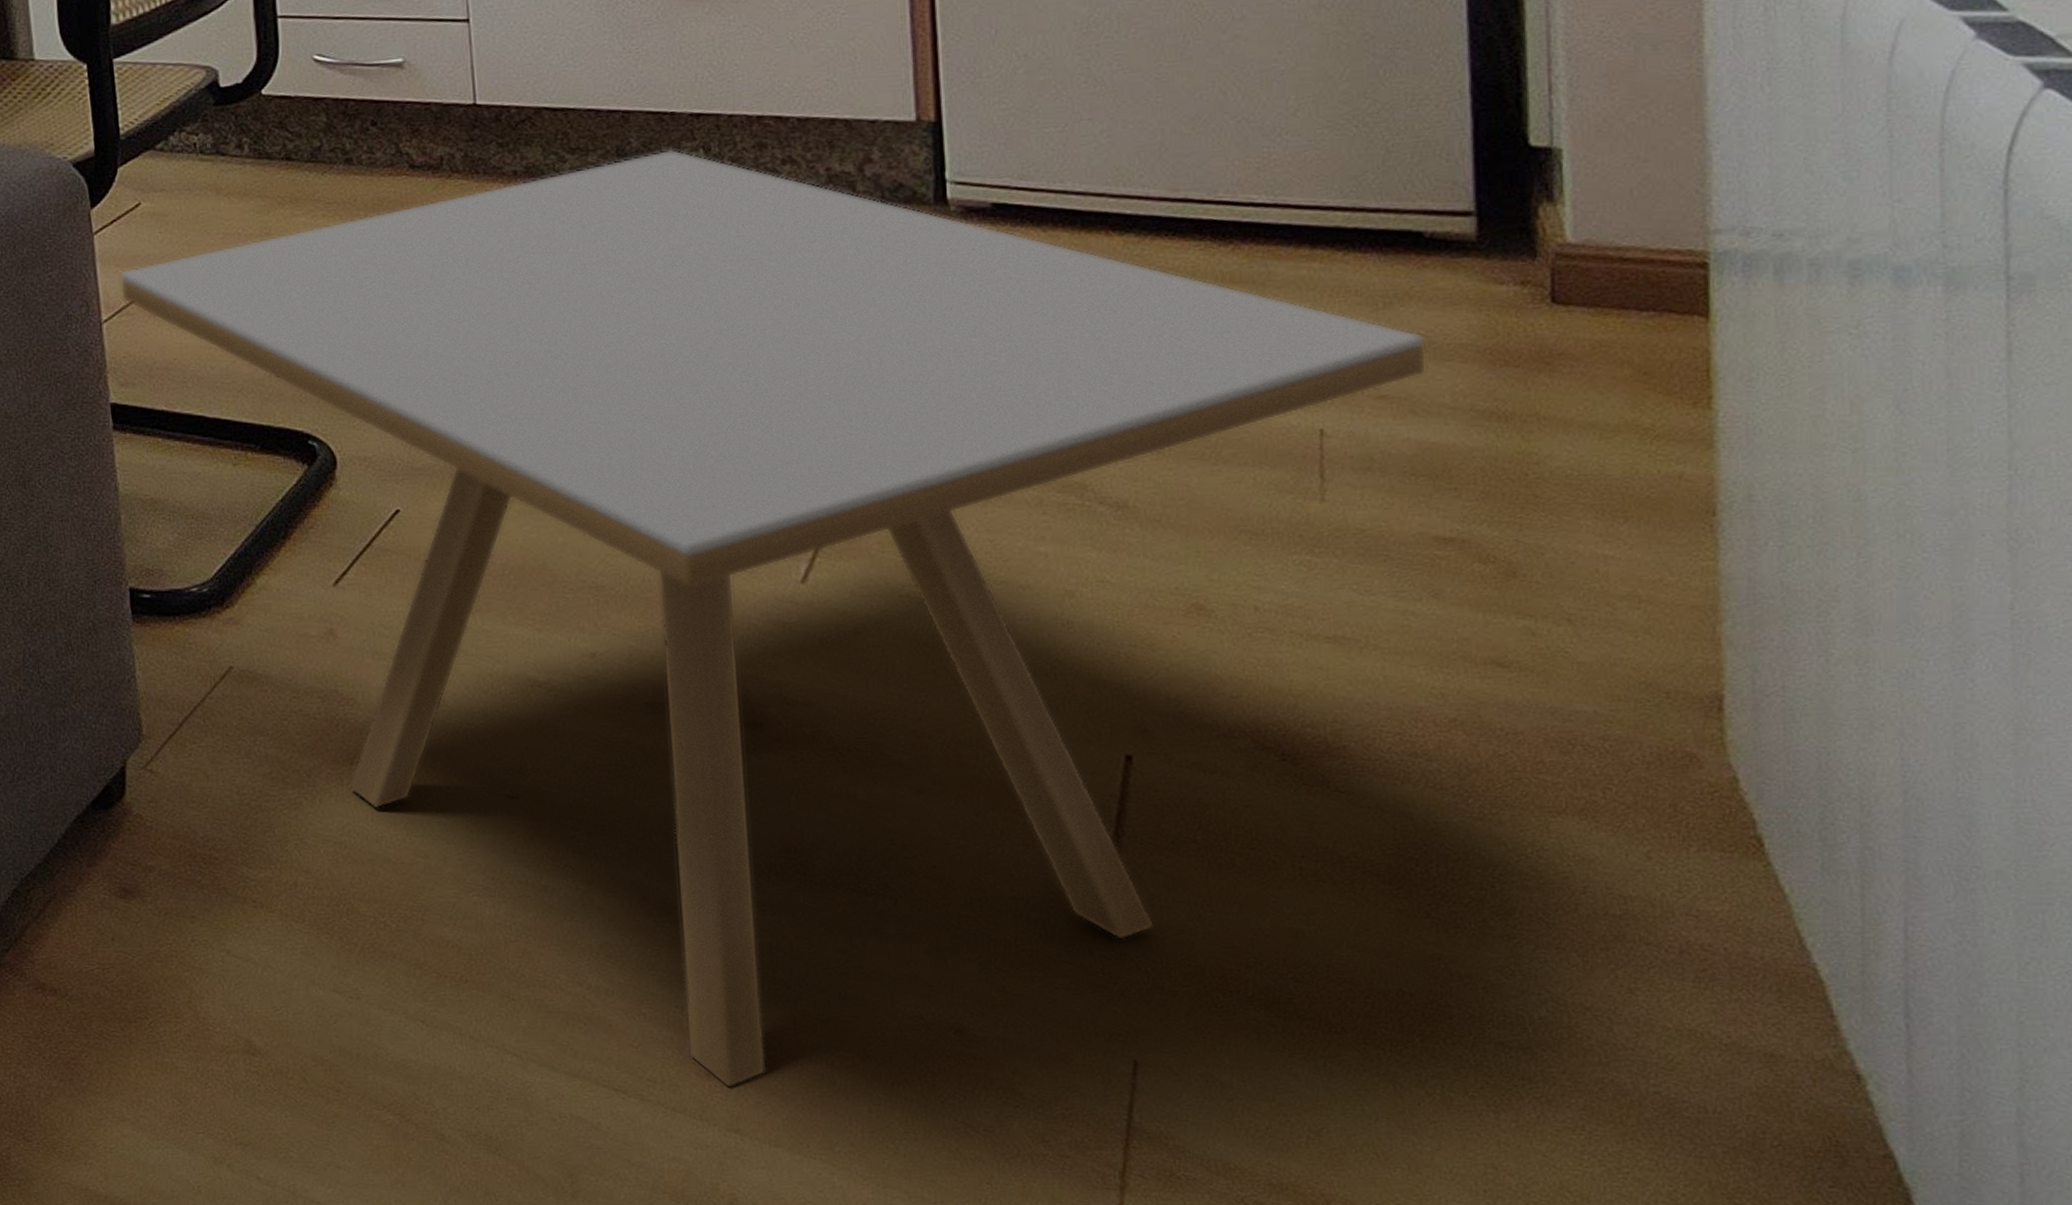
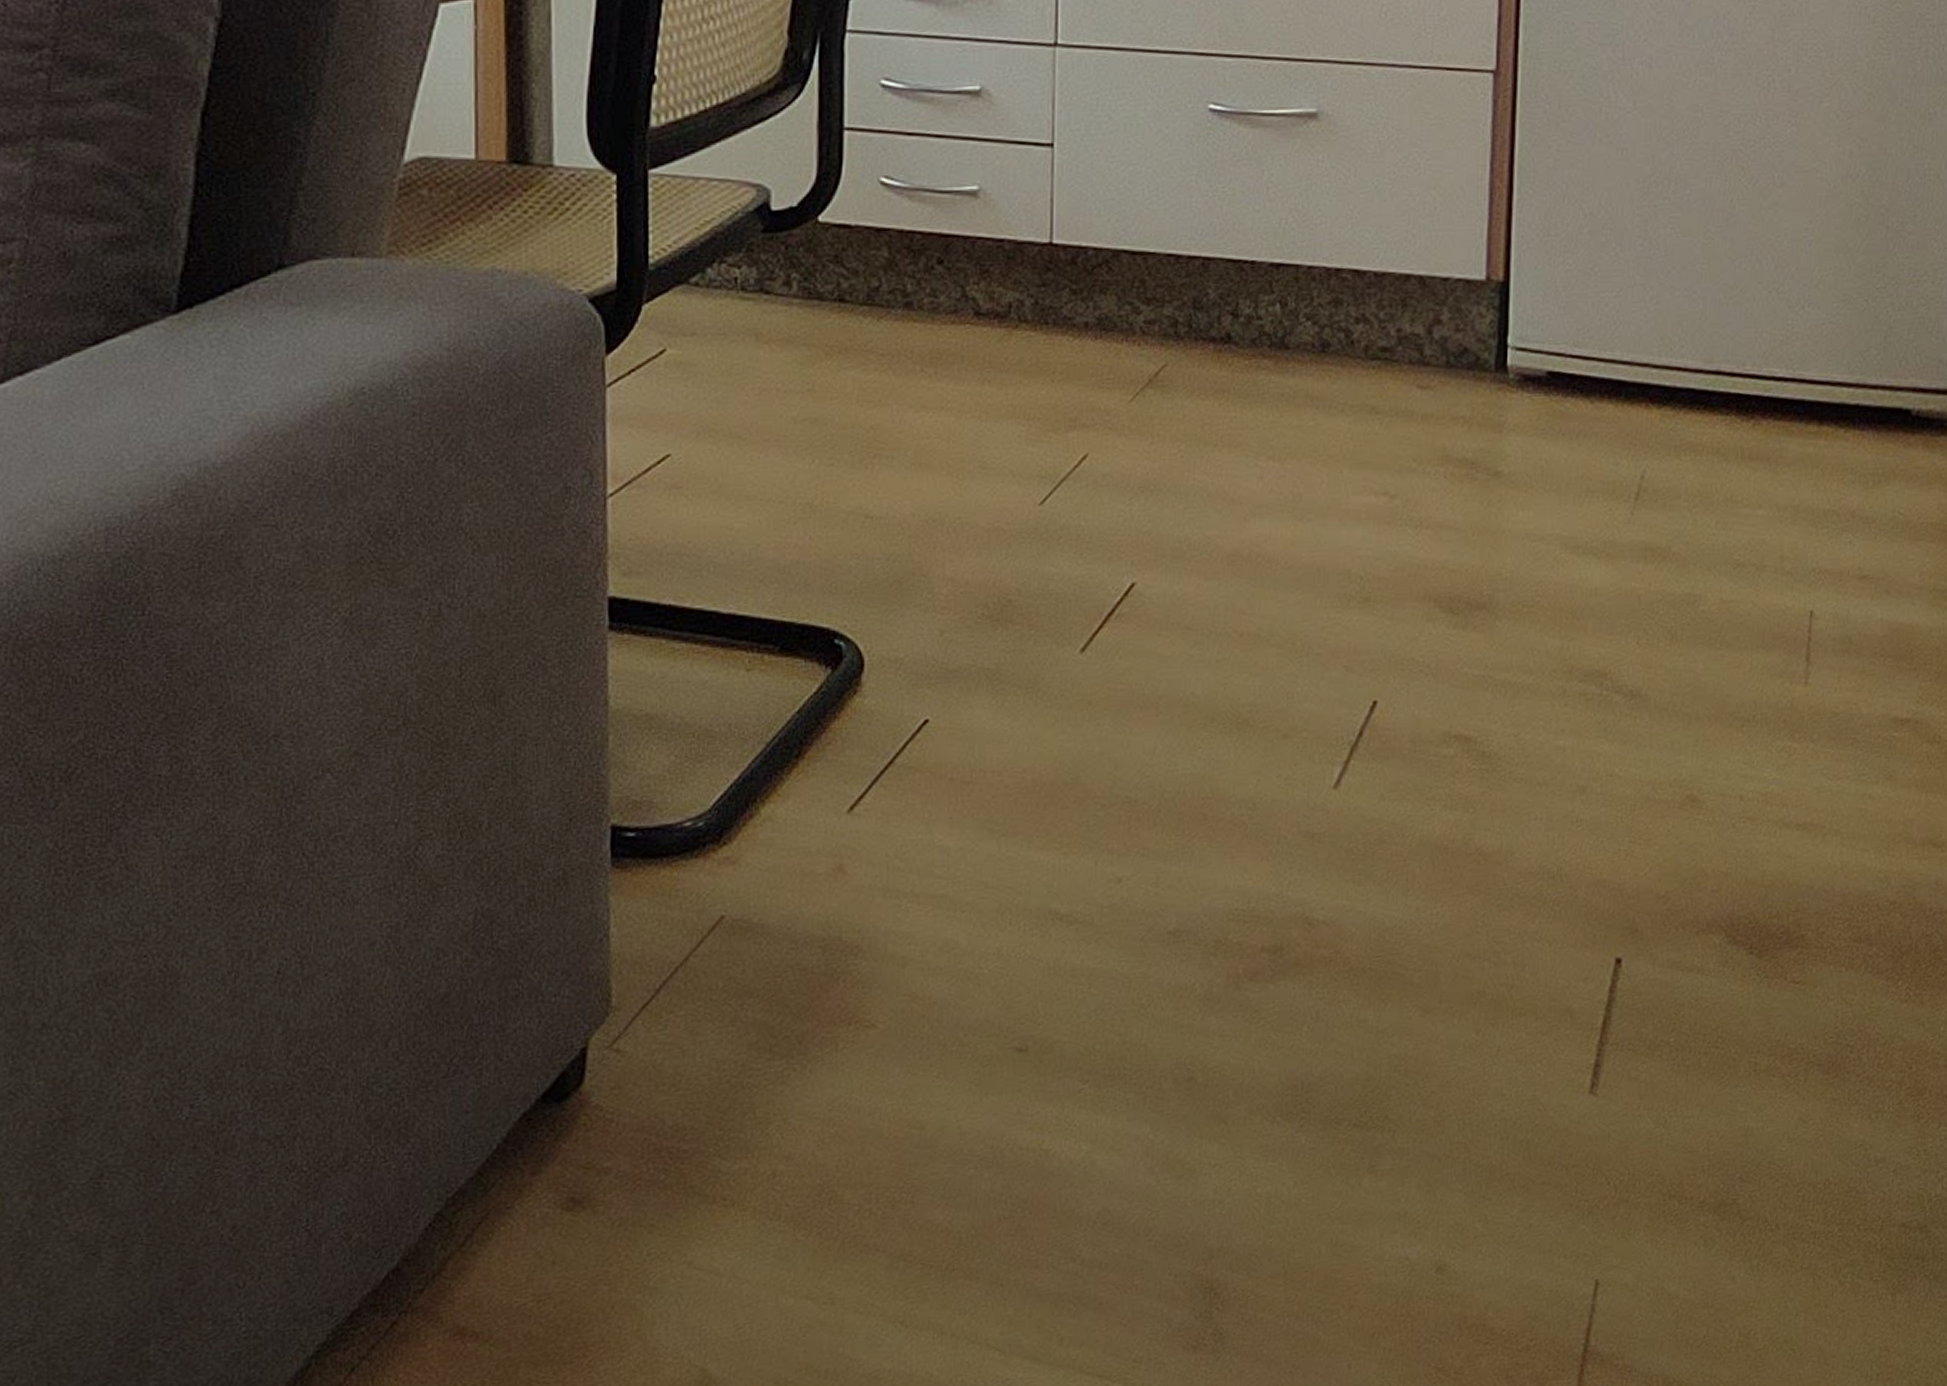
side table: present [119,149,1427,1088] -> none [632,302,1904,1359]

